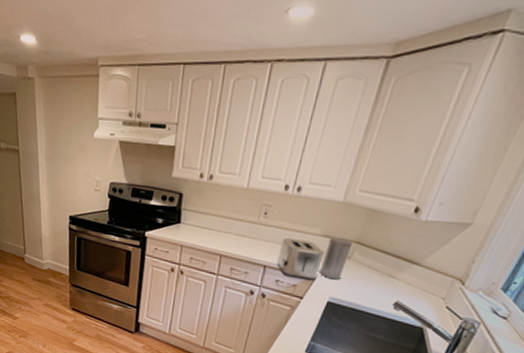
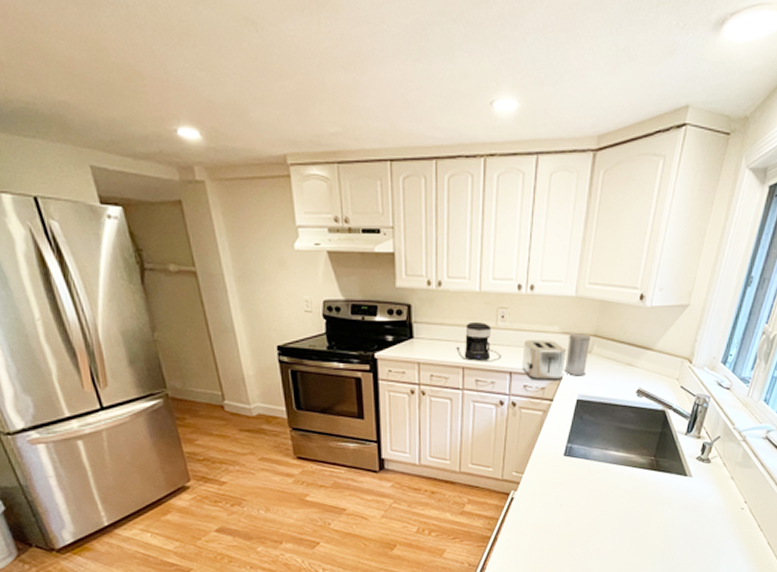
coffee maker: none [217,215,259,254] -> present [456,321,501,362]

